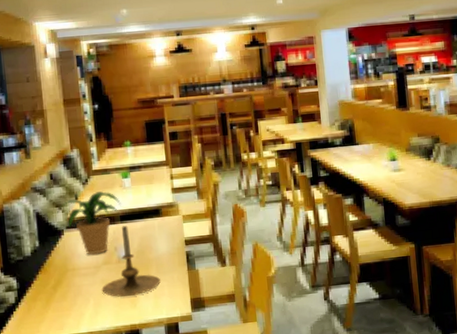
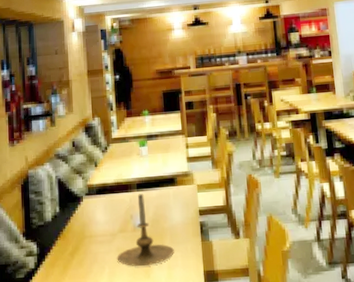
potted plant: present [56,191,121,255] -> none [76,159,138,222]

